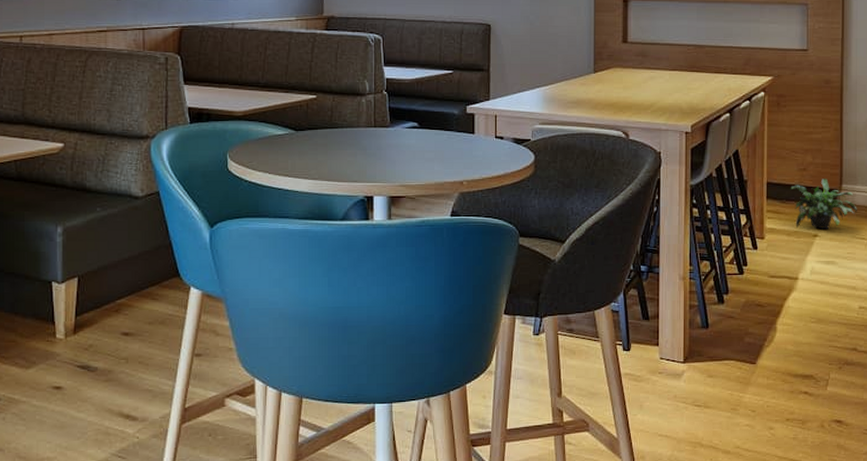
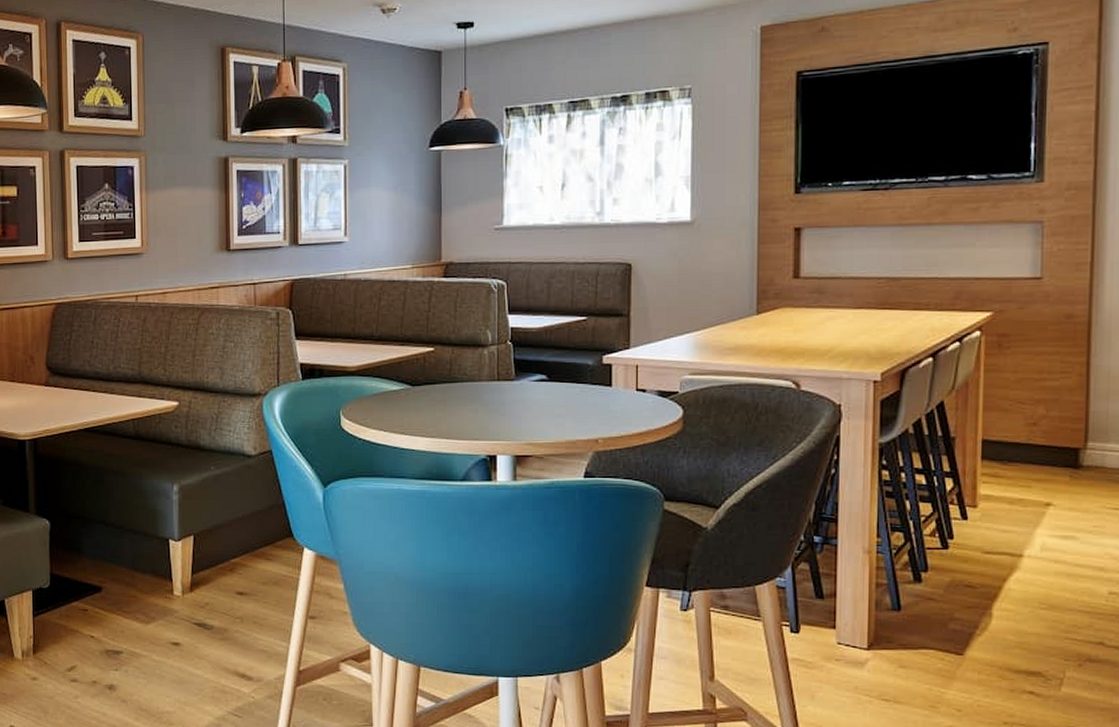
potted plant: present [790,179,857,230] -> none [1014,435,1109,497]

